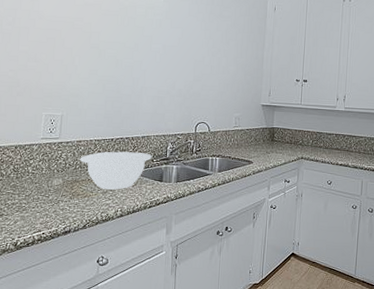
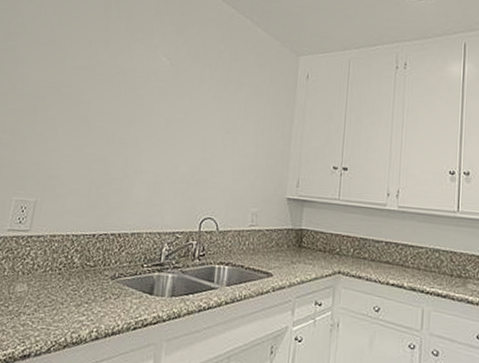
mixing bowl: present [80,151,152,190] -> none [51,251,142,303]

